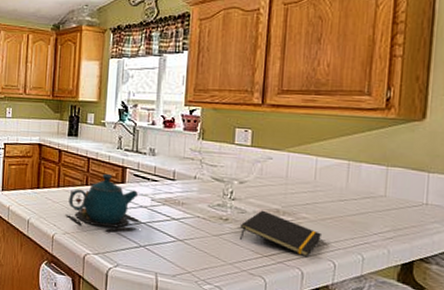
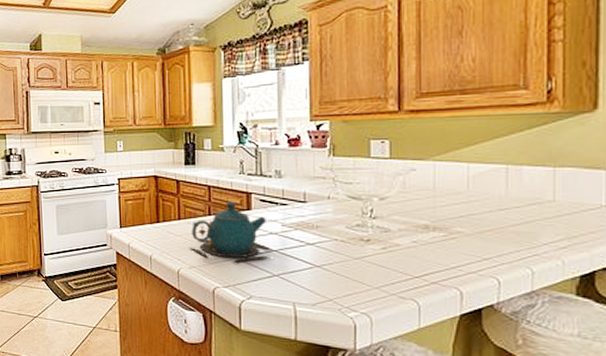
notepad: present [240,210,323,257] -> none [385,227,482,275]

